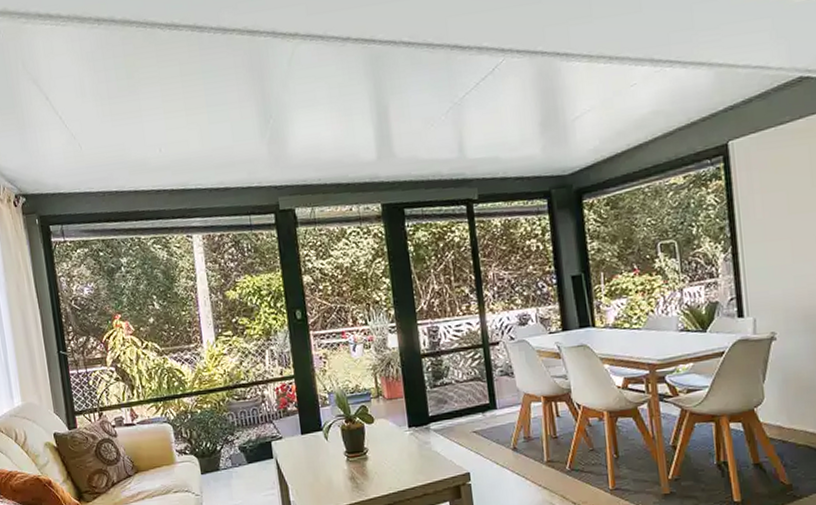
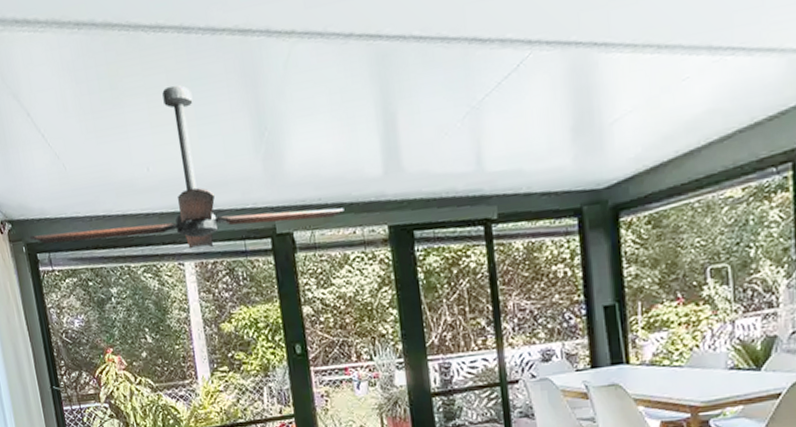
ceiling fan: none [42,76,342,223] -> present [29,85,344,249]

